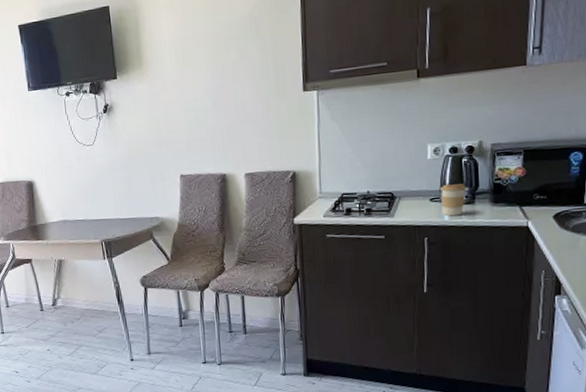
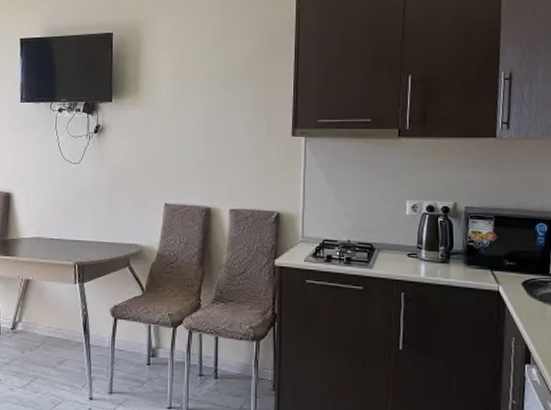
coffee cup: present [441,184,466,216] -> none [418,241,442,274]

